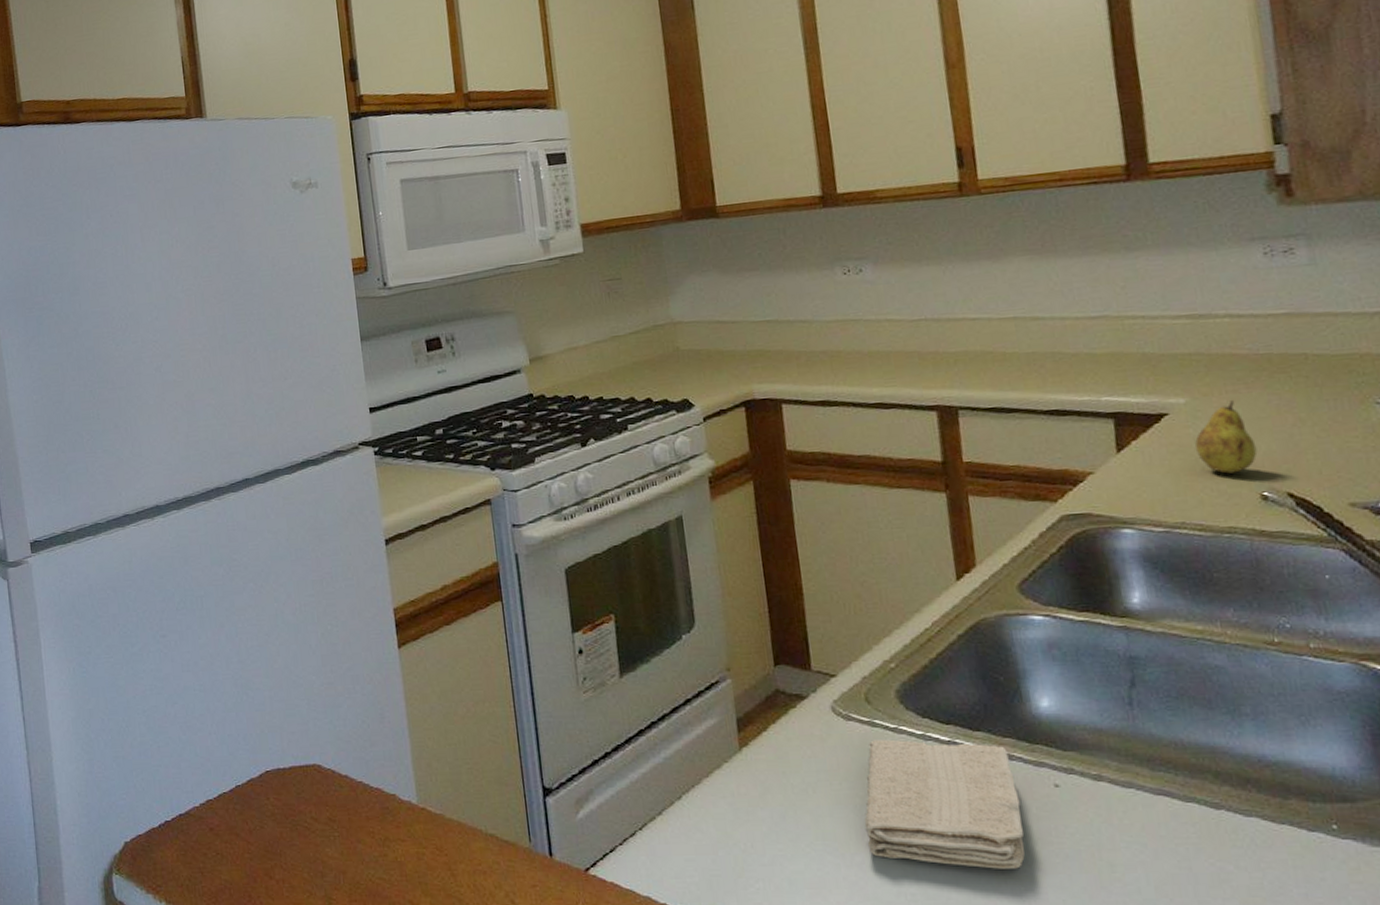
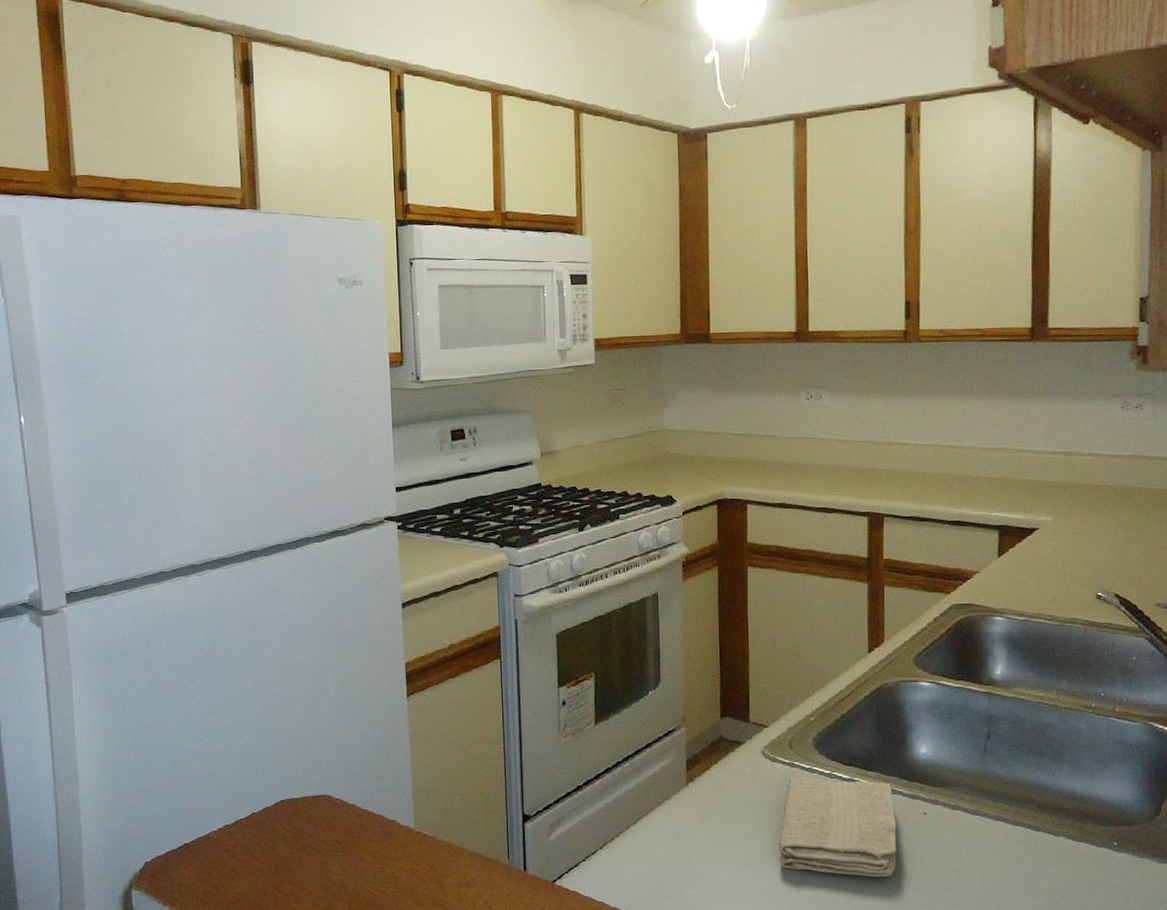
fruit: present [1195,399,1258,474] -> none [1054,520,1098,577]

